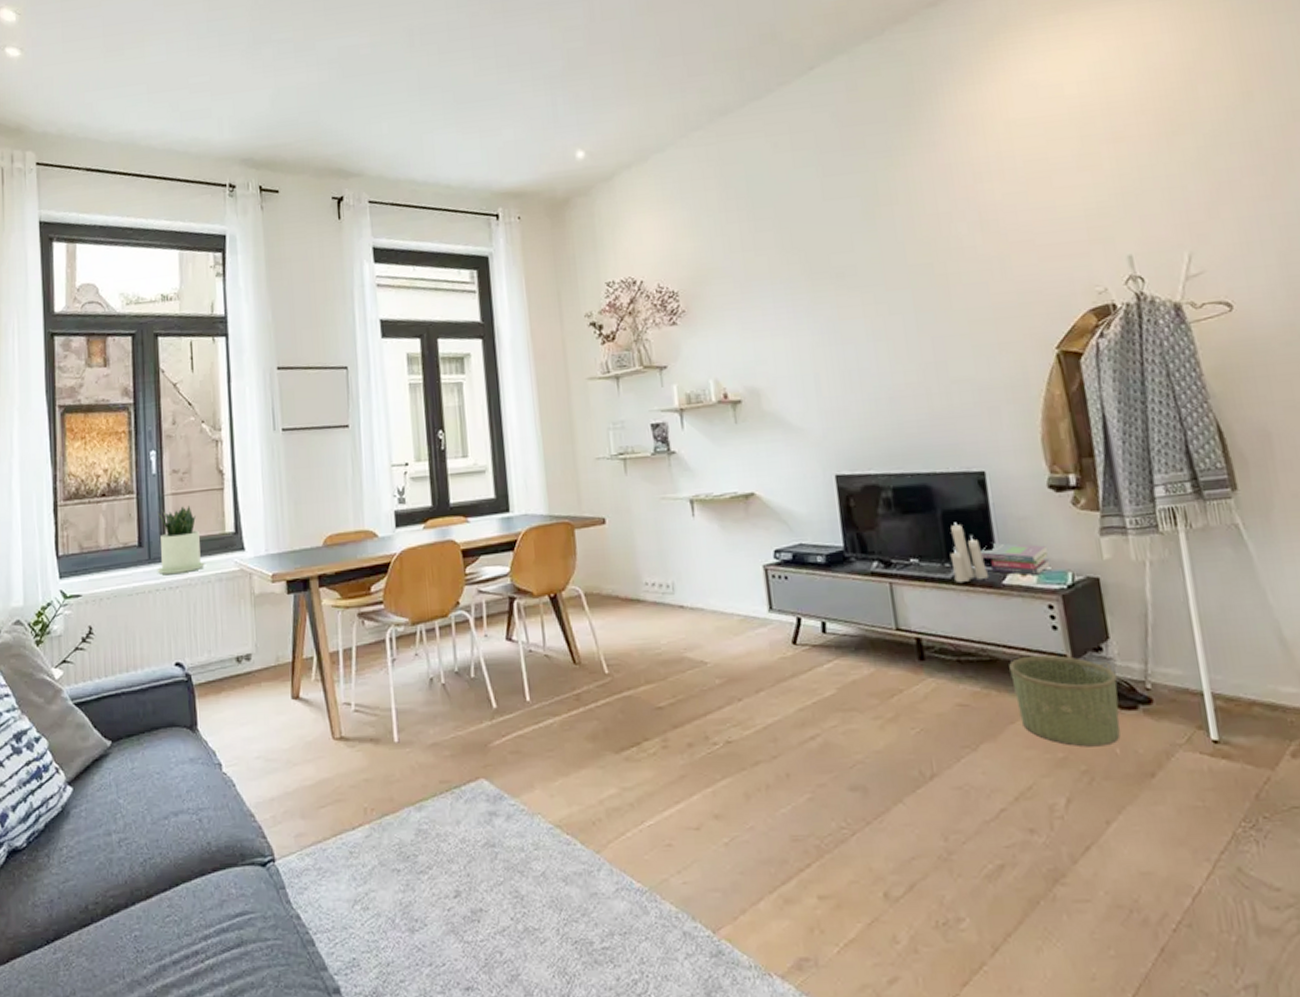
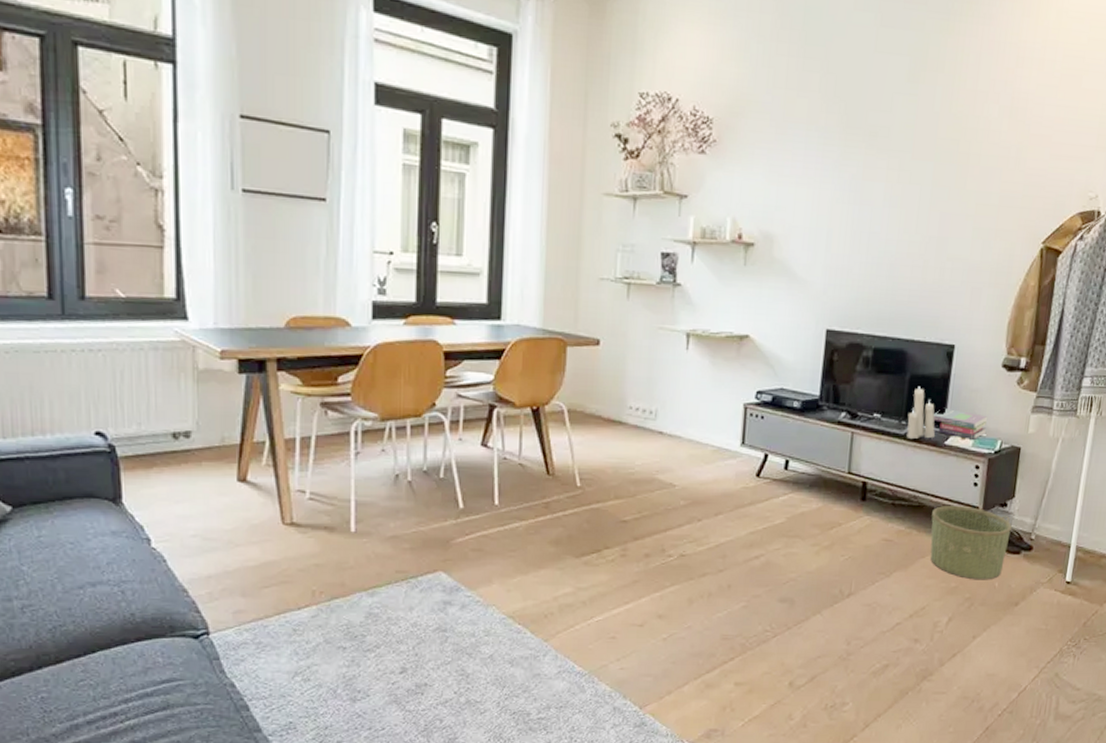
planter: present [157,506,205,575] -> none [73,260,136,336]

